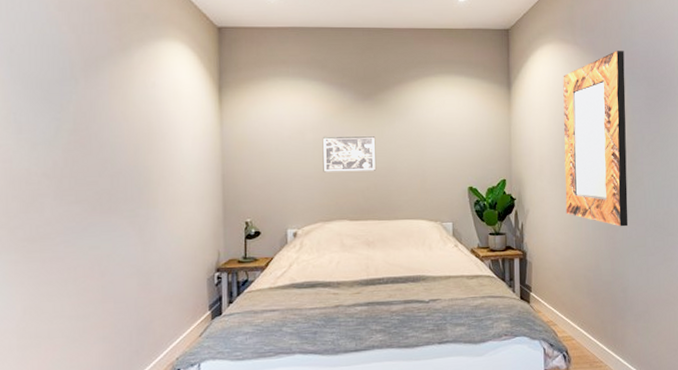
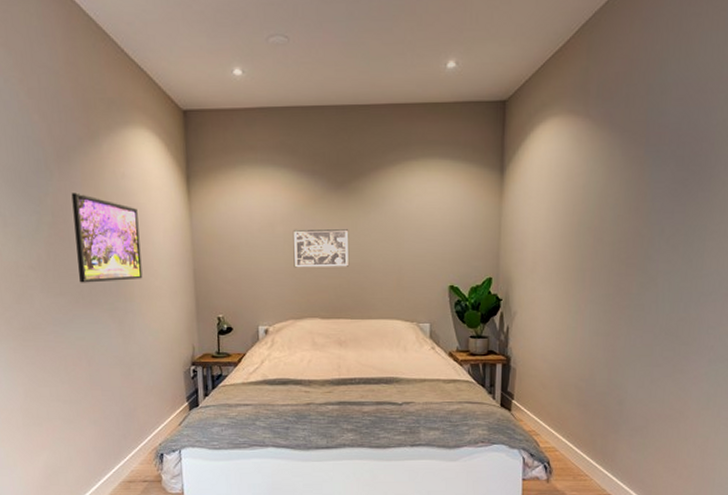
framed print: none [97,100,168,190] -> present [71,192,143,283]
home mirror: present [563,51,628,227] -> none [559,123,650,334]

